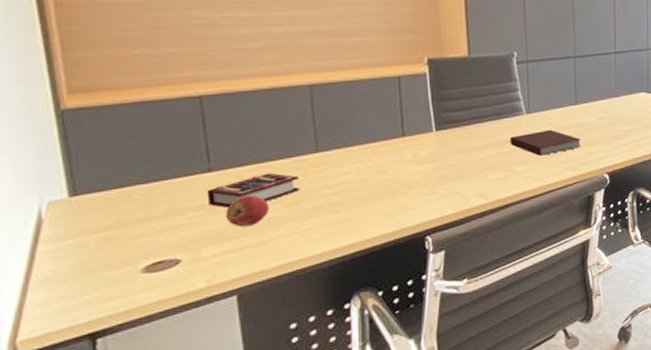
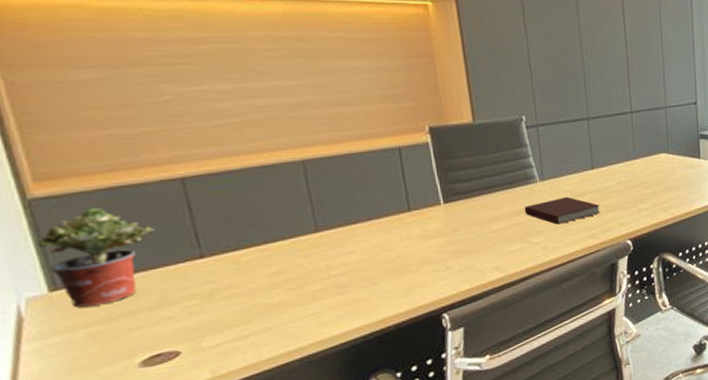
potted plant: none [64,119,170,213] -> present [37,207,155,308]
book: present [207,173,300,208] -> none [201,256,302,295]
apple: present [225,195,270,228] -> none [224,280,272,315]

